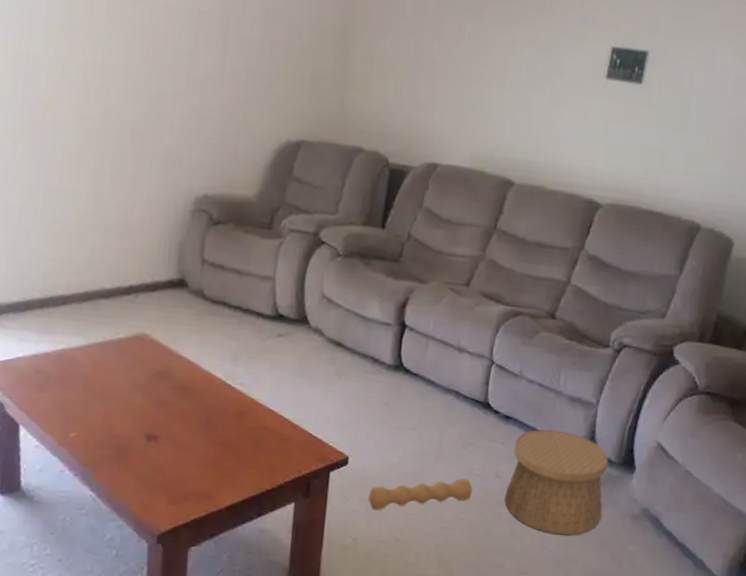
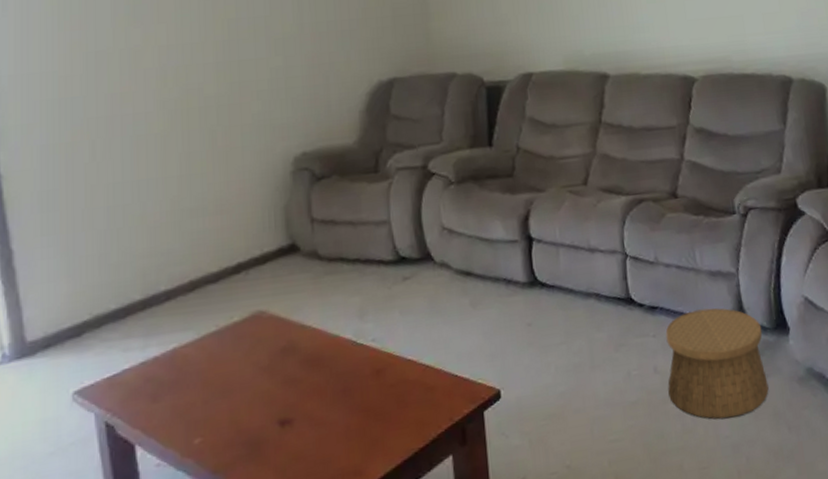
dog toy: present [368,478,473,509] -> none [528,382,635,440]

